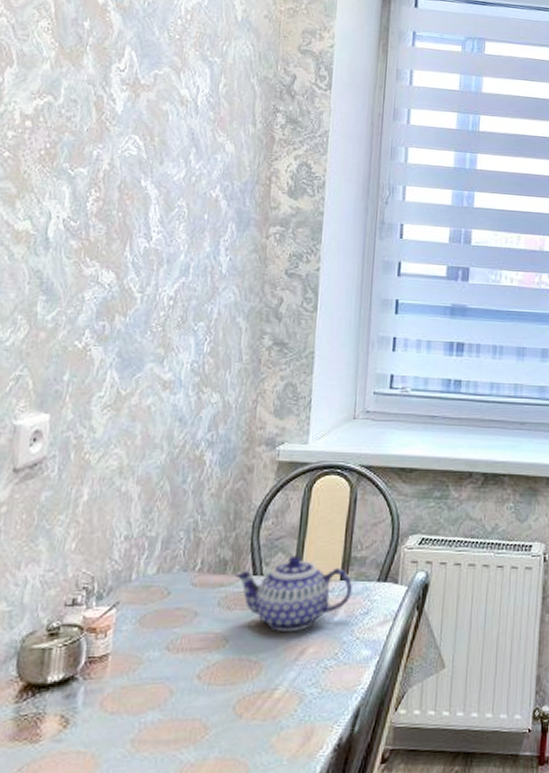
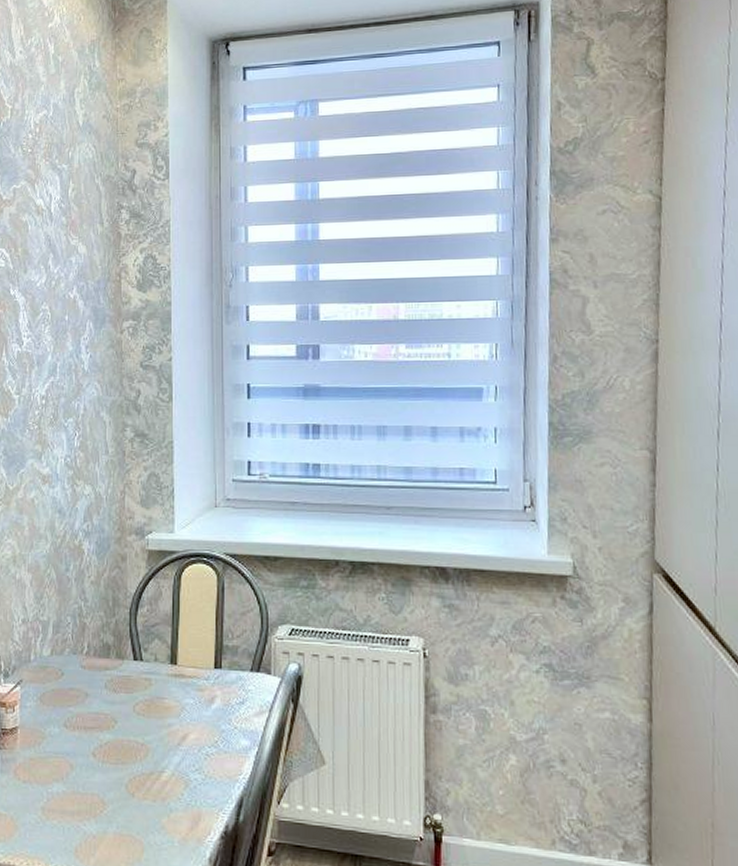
teapot: present [233,555,352,633] -> none [116,642,226,718]

